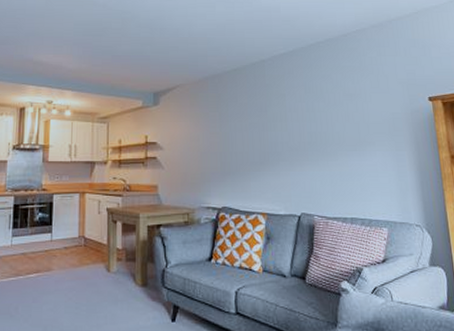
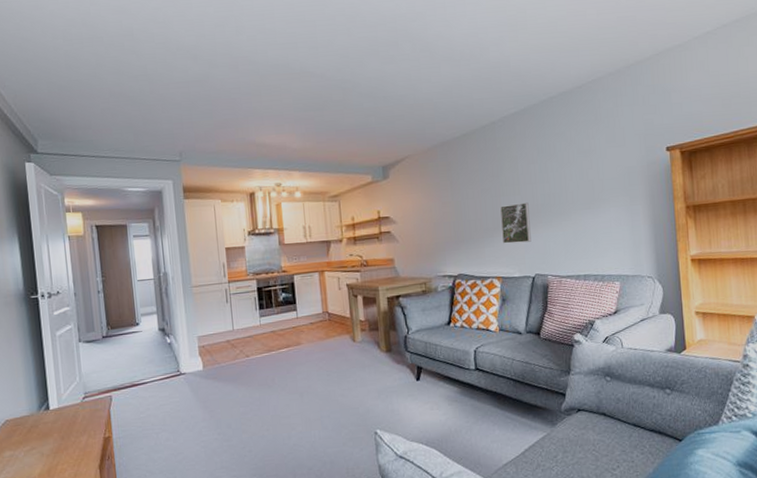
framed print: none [267,139,298,179] -> present [500,202,531,244]

